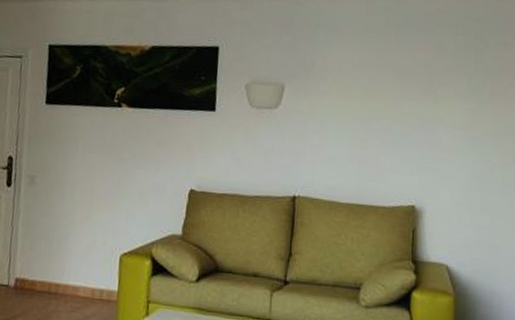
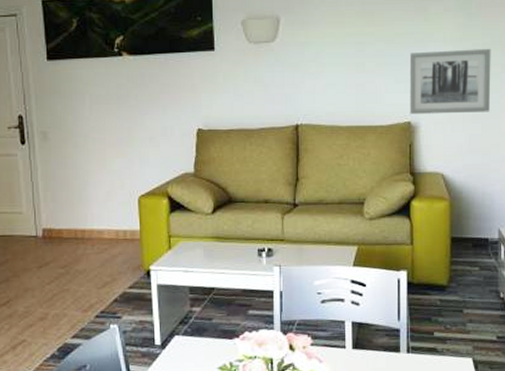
wall art: none [414,134,502,205] -> present [409,48,491,114]

